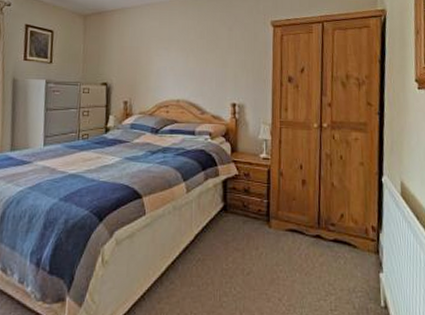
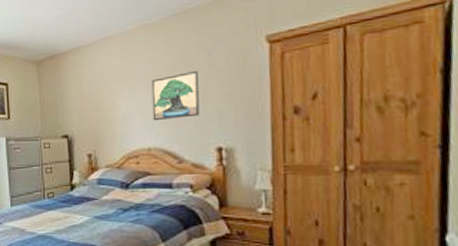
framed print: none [182,40,221,78] -> present [151,70,200,121]

